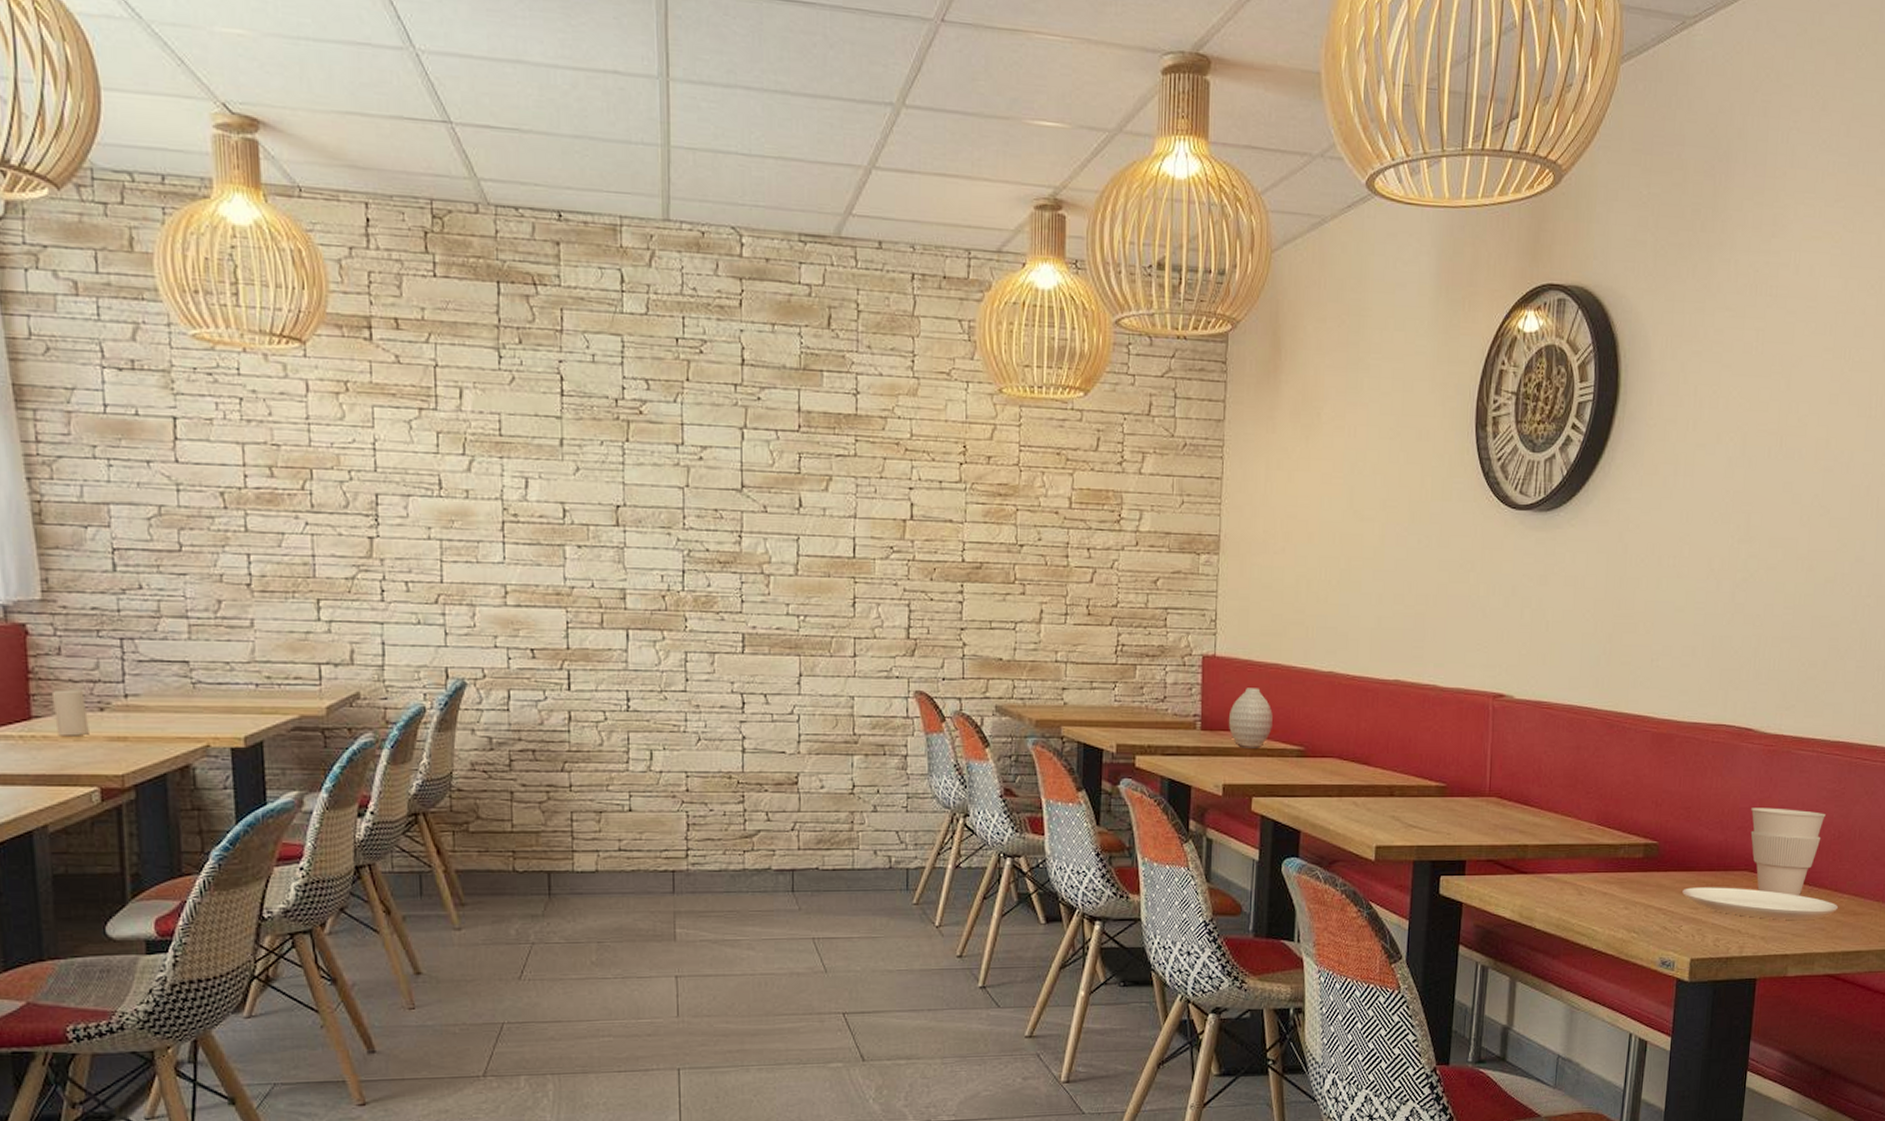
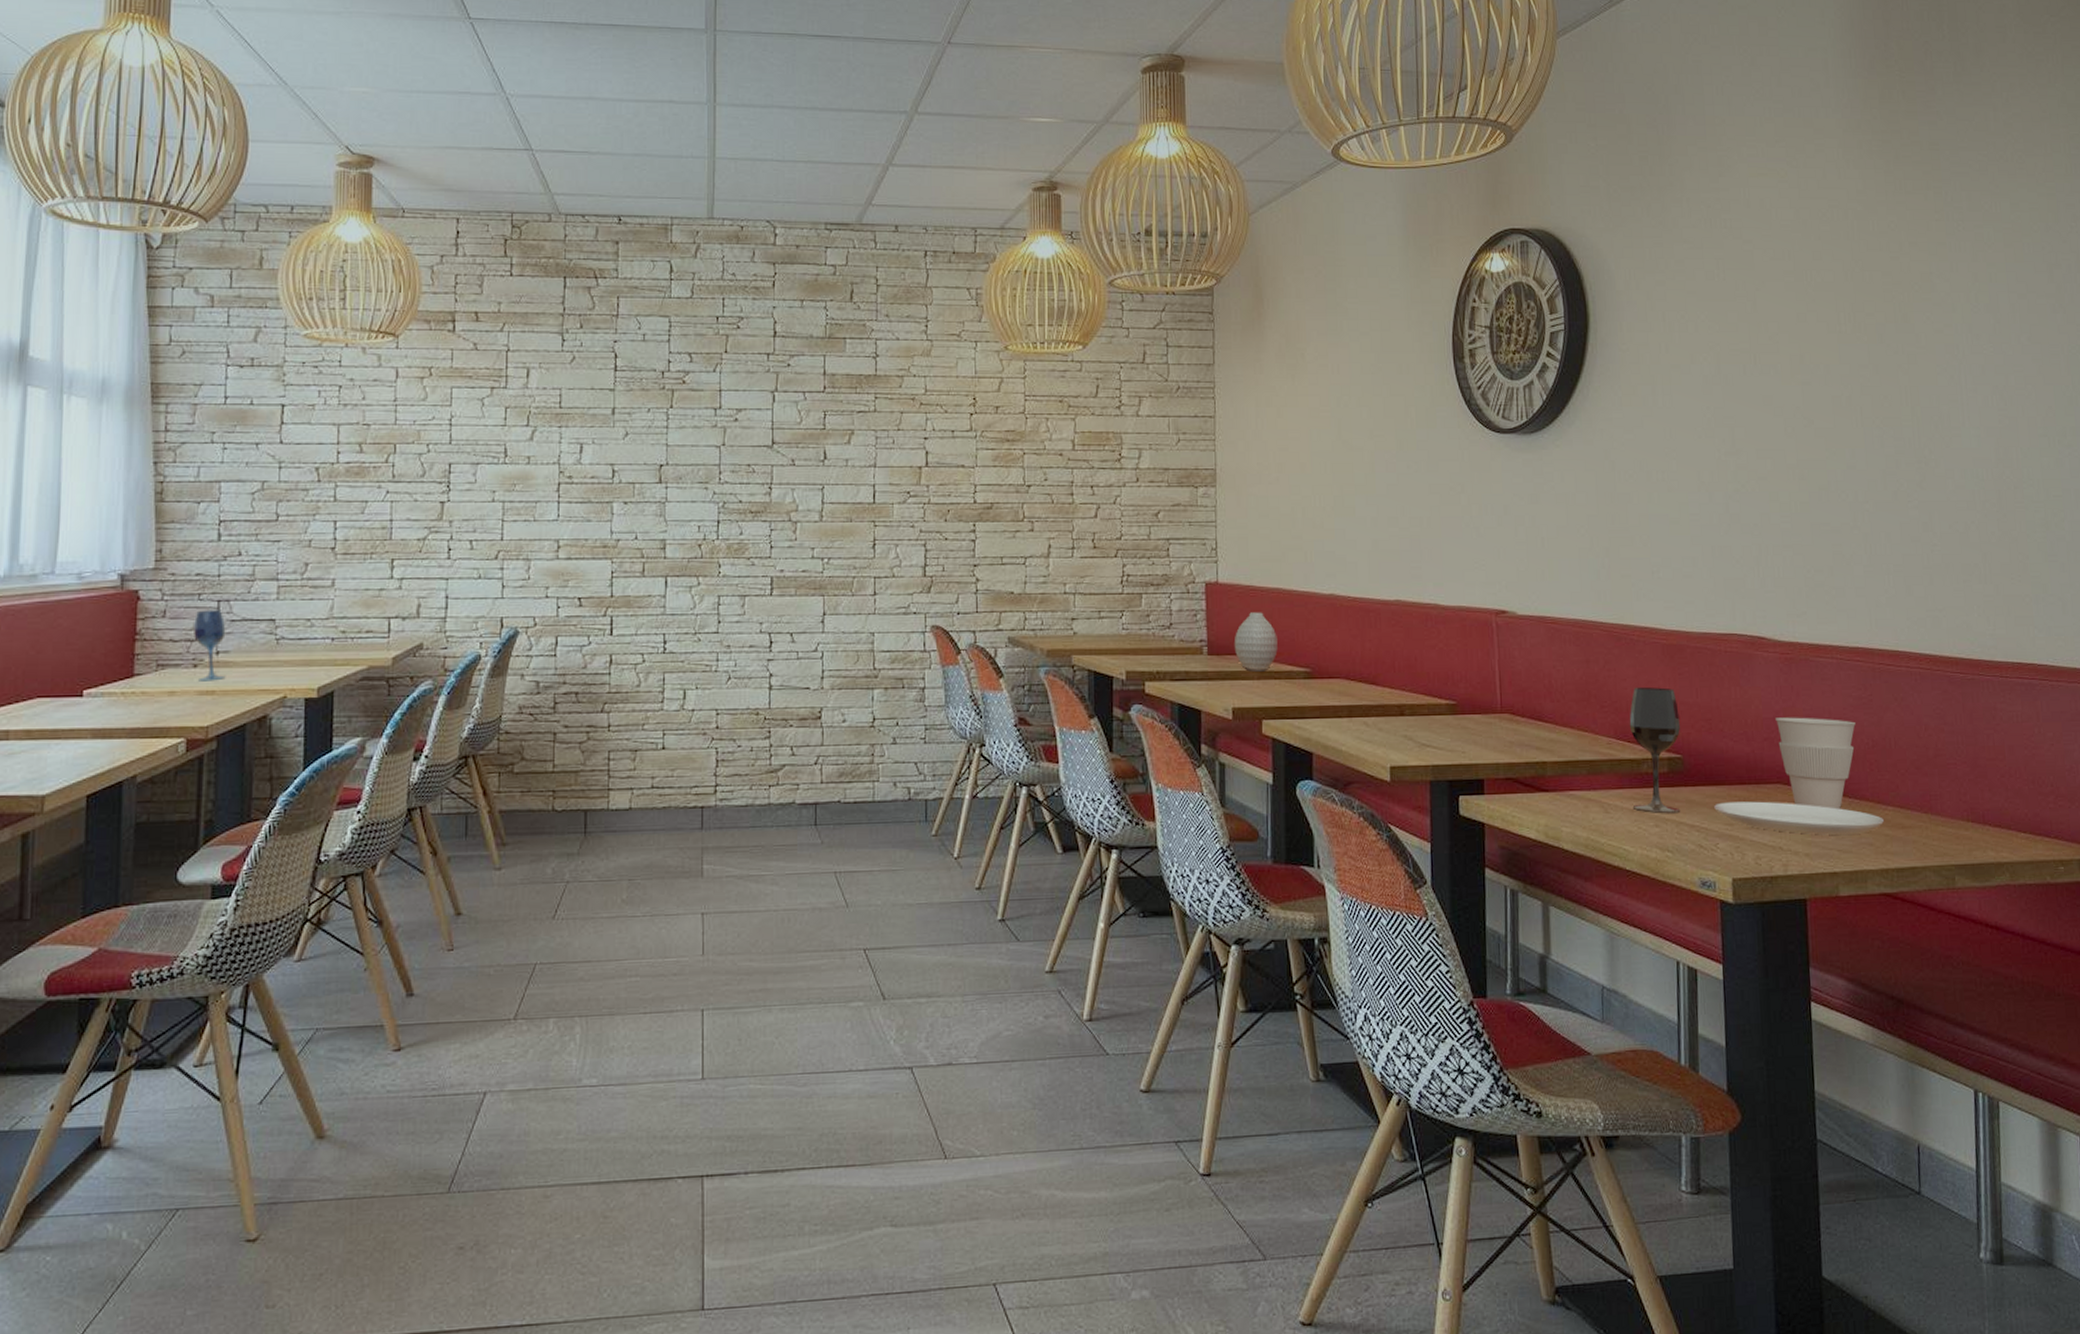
cup: present [51,689,89,736] -> none [153,648,183,692]
wineglass: none [95,648,138,727] -> present [194,609,226,682]
wine glass: none [1606,774,1661,897] -> present [1629,686,1681,814]

